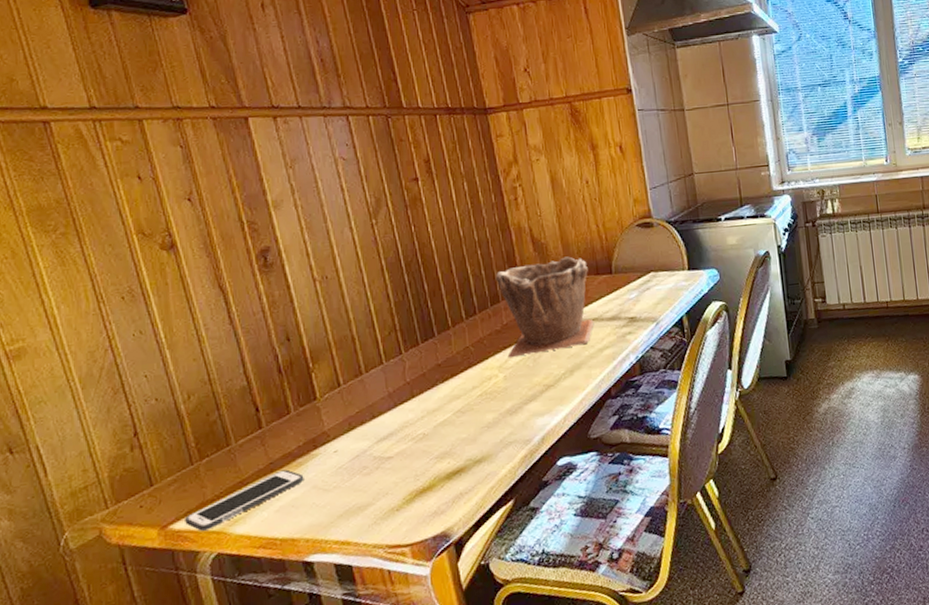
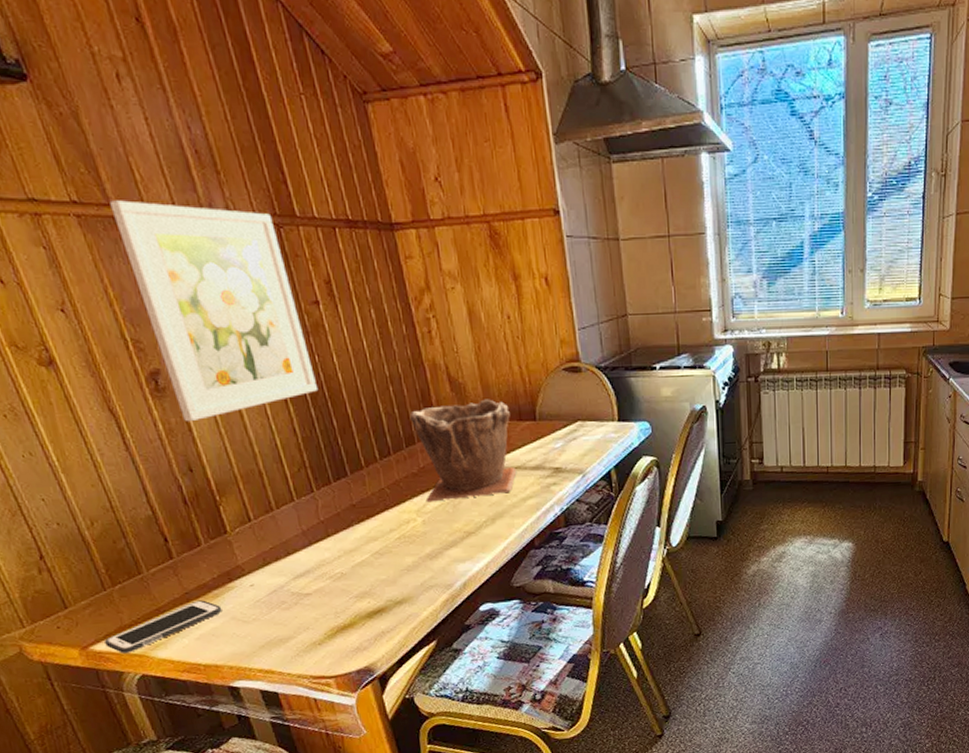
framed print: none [243,103,413,294] -> present [110,200,319,422]

